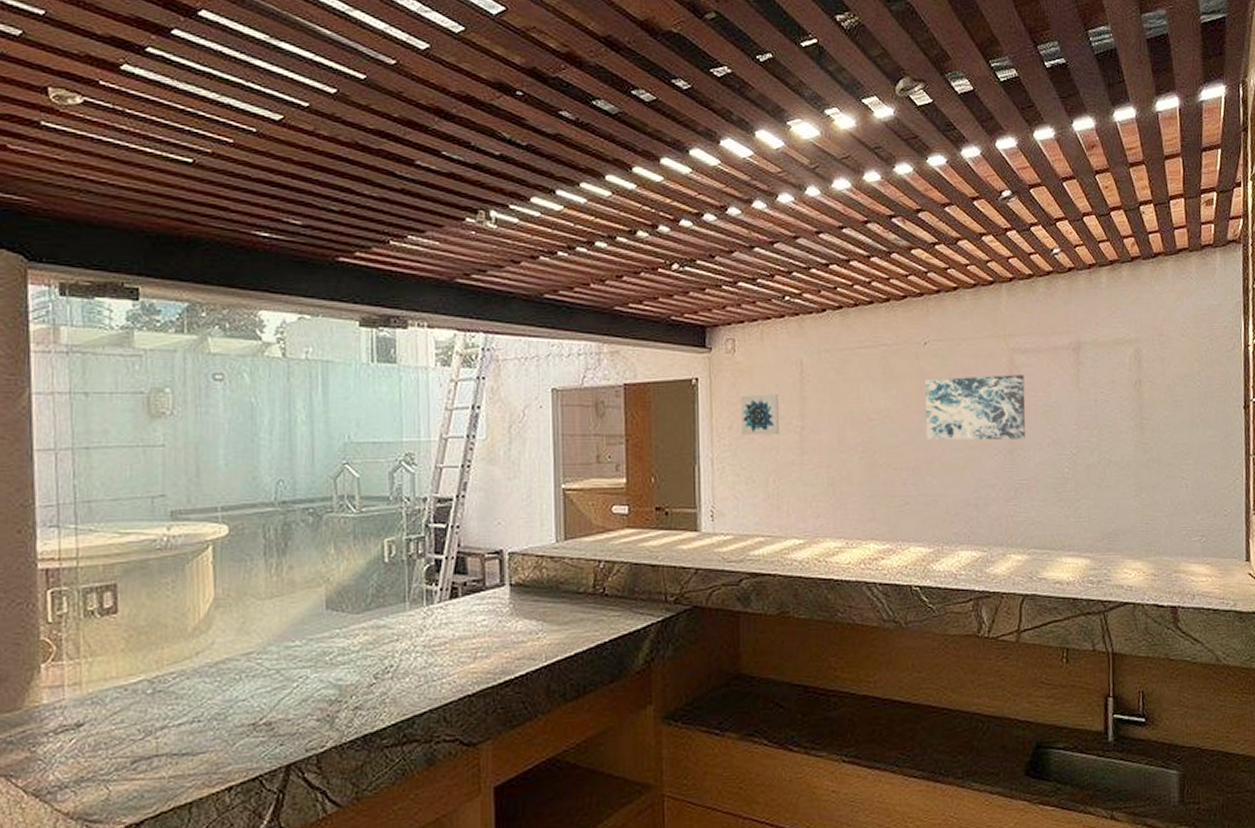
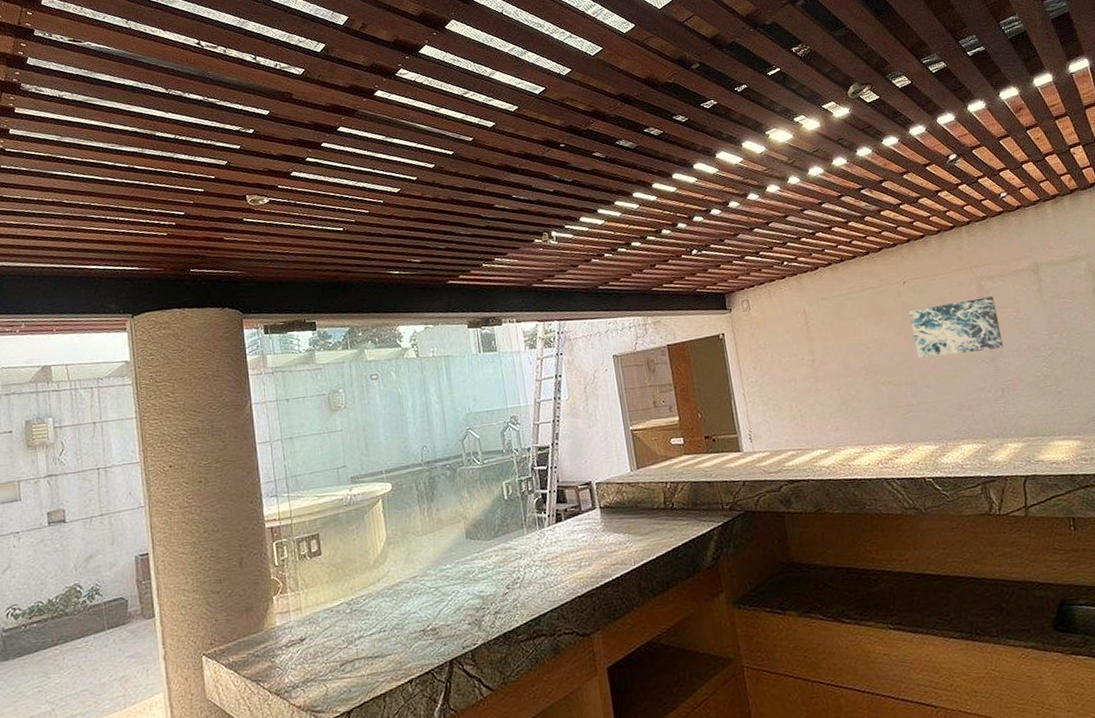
wall art: present [741,394,779,436] -> none [760,337,795,373]

